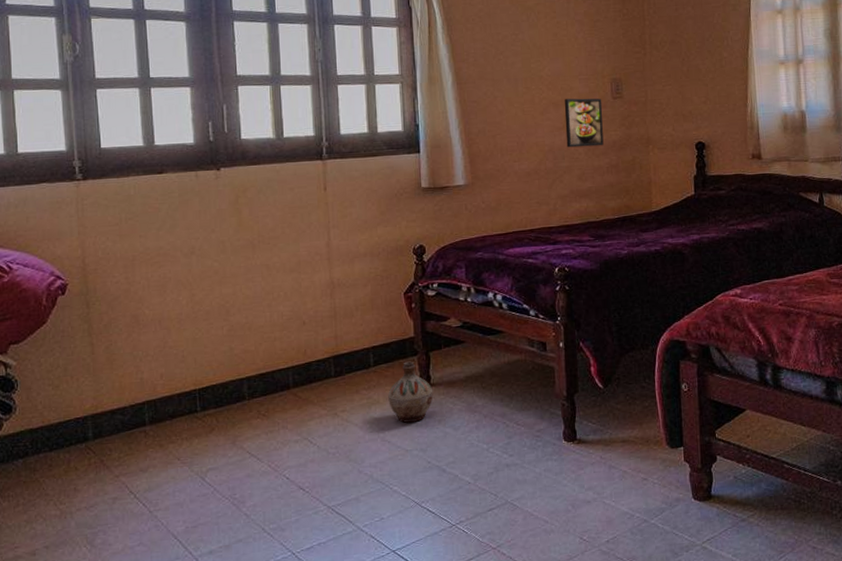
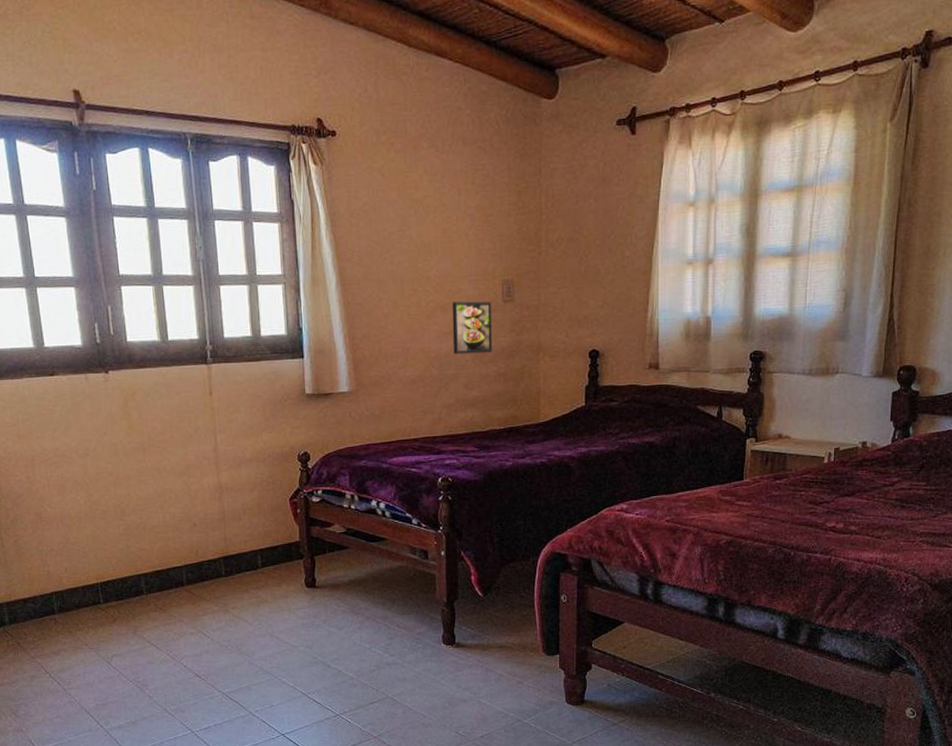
ceramic jug: present [388,361,434,423] -> none [275,564,319,621]

